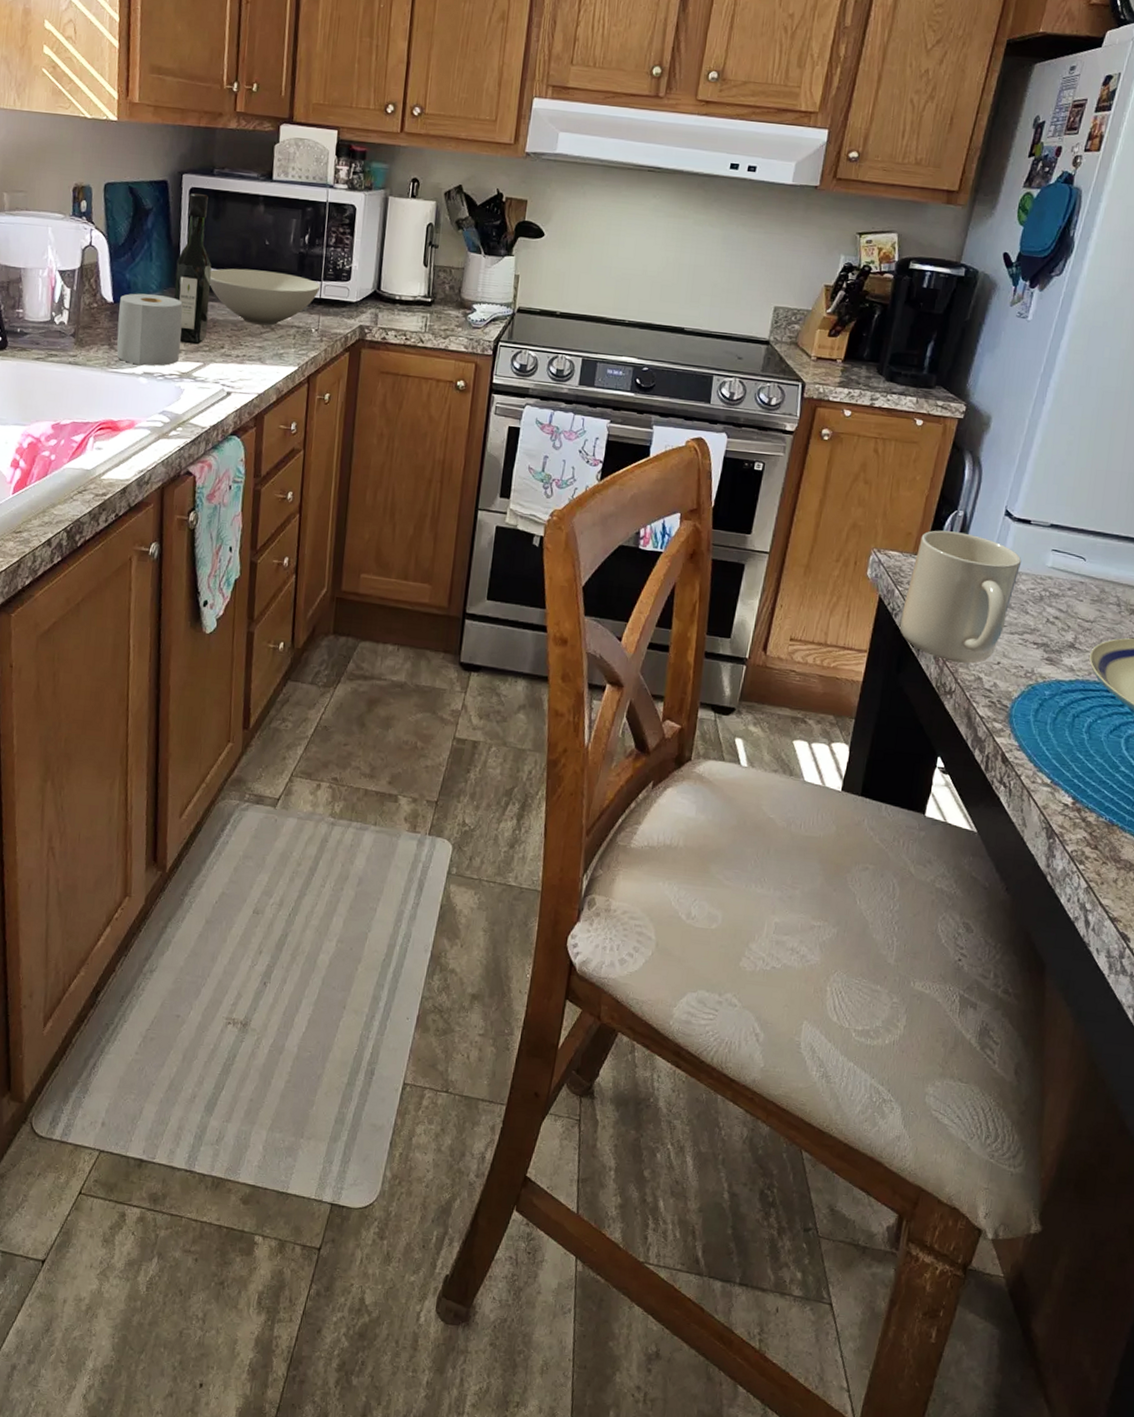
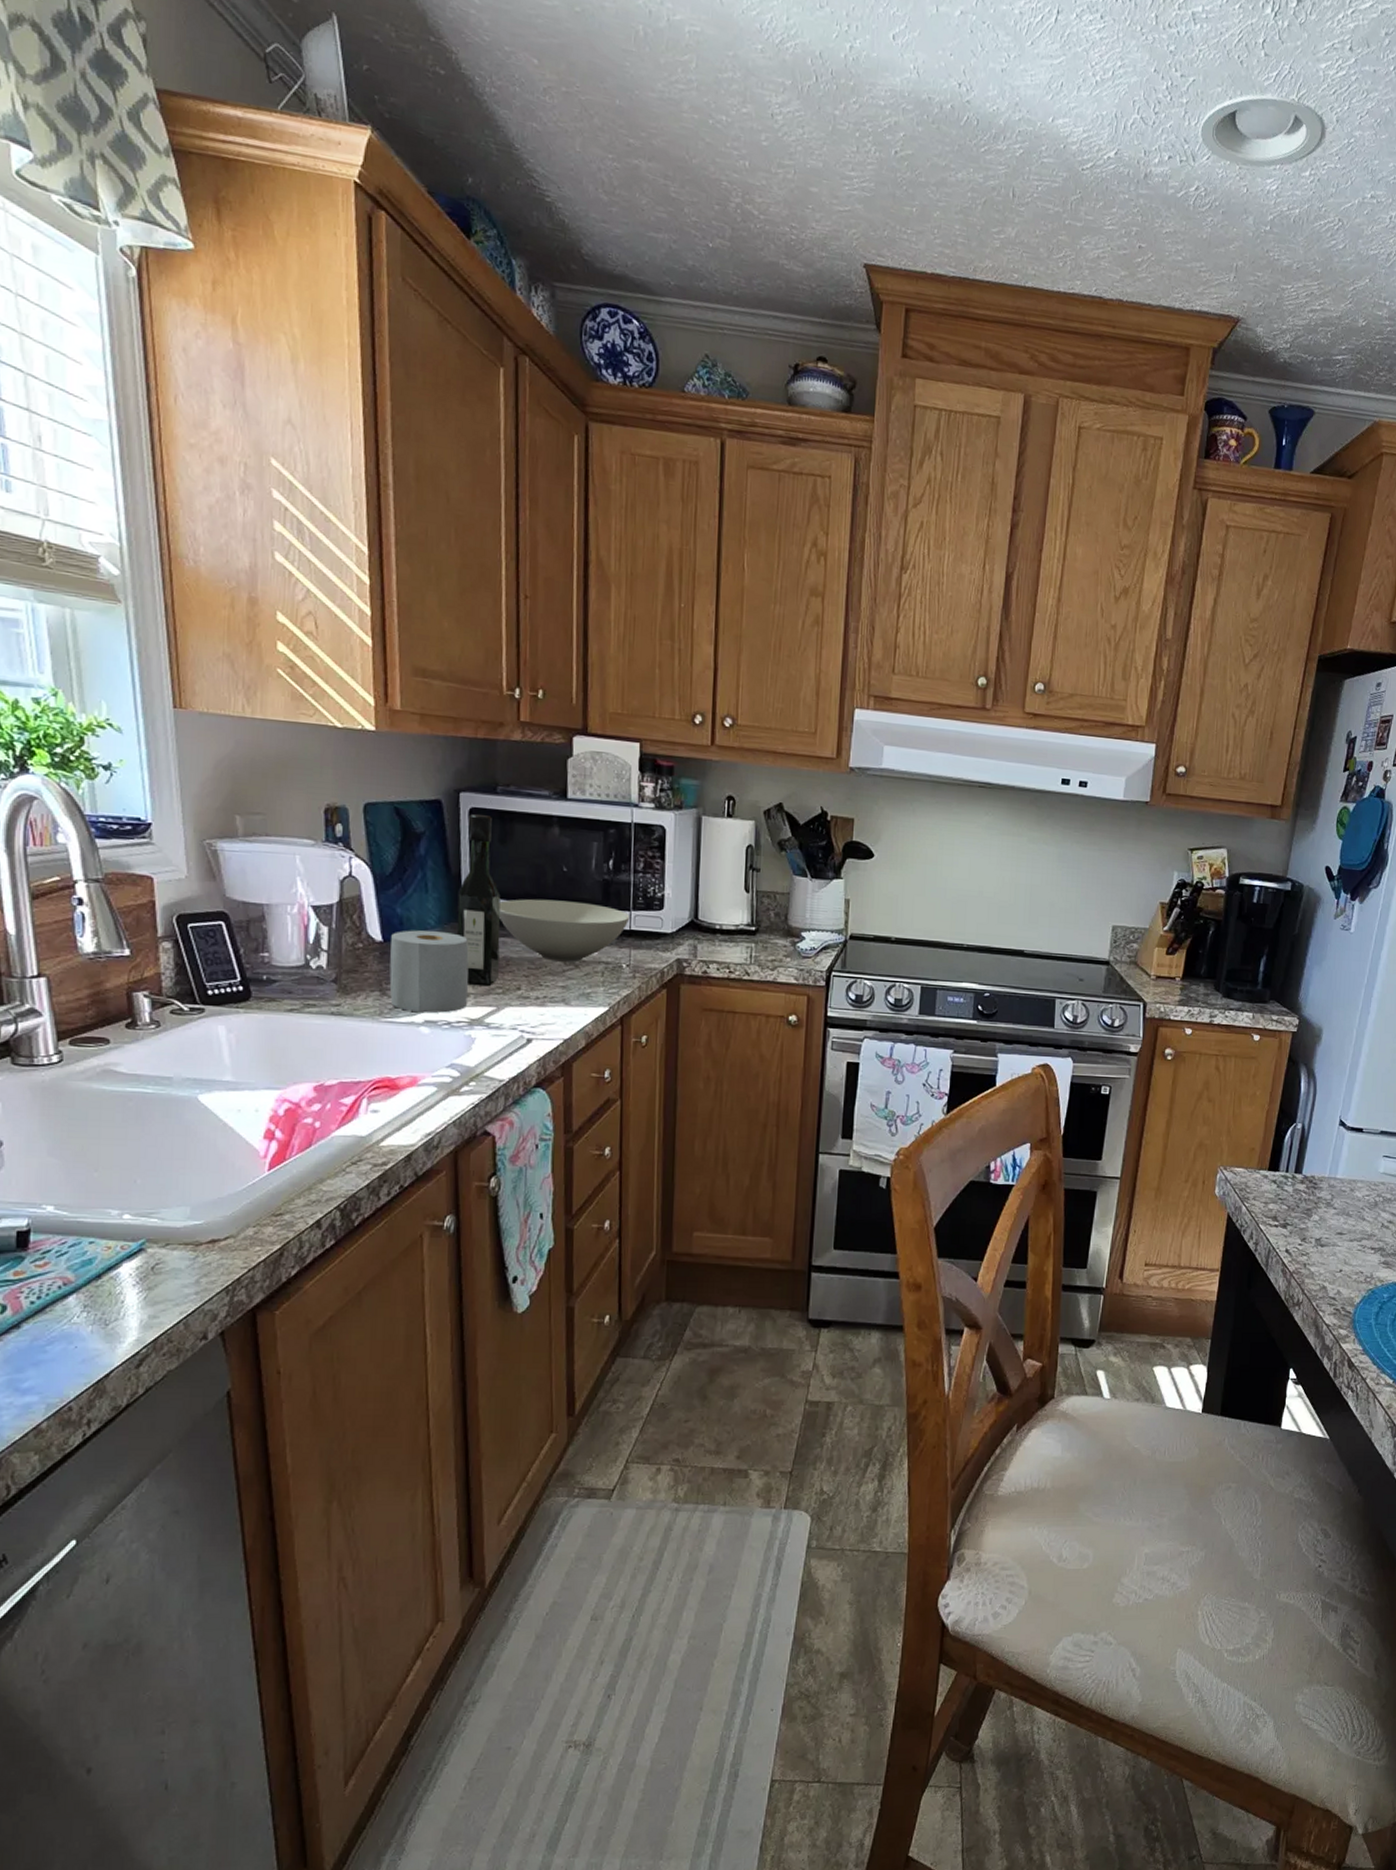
mug: present [899,530,1022,664] -> none [1248,1144,1357,1274]

